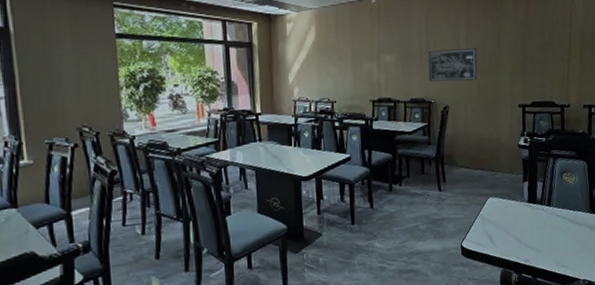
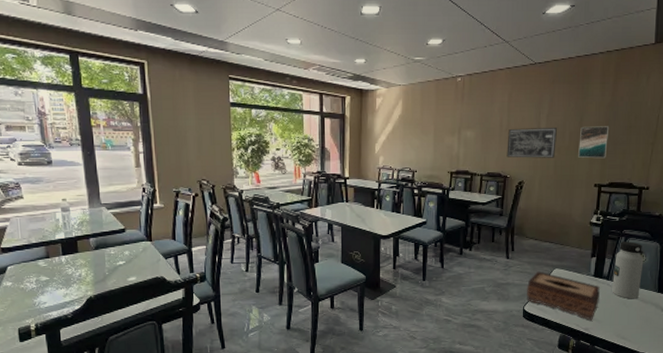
tissue box: none [462,202,536,251] -> present [526,271,600,321]
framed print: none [499,44,527,78] -> present [578,126,609,159]
water bottle: none [546,162,574,223] -> present [612,241,644,299]

